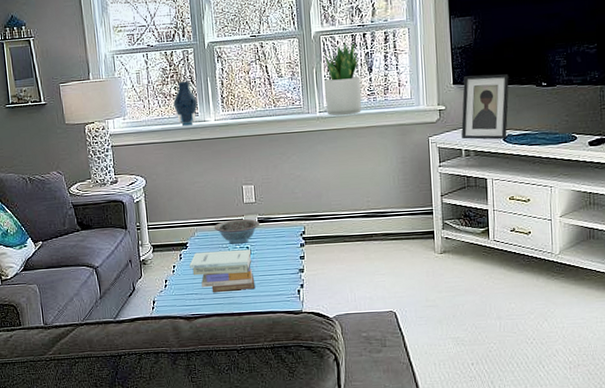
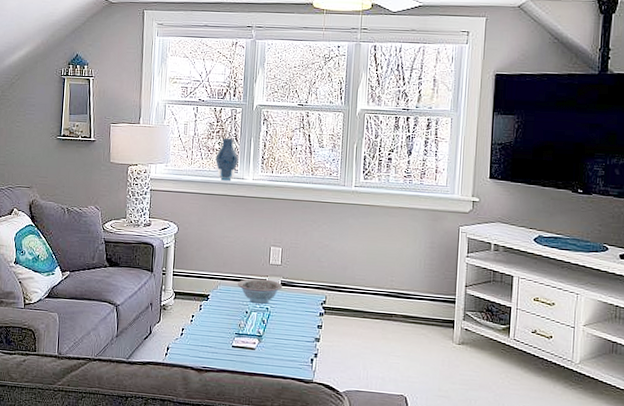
books: present [189,249,255,293] -> none [208,305,271,351]
planter: present [323,41,362,116] -> none [362,122,402,194]
picture frame: present [461,74,510,140] -> none [492,172,547,240]

